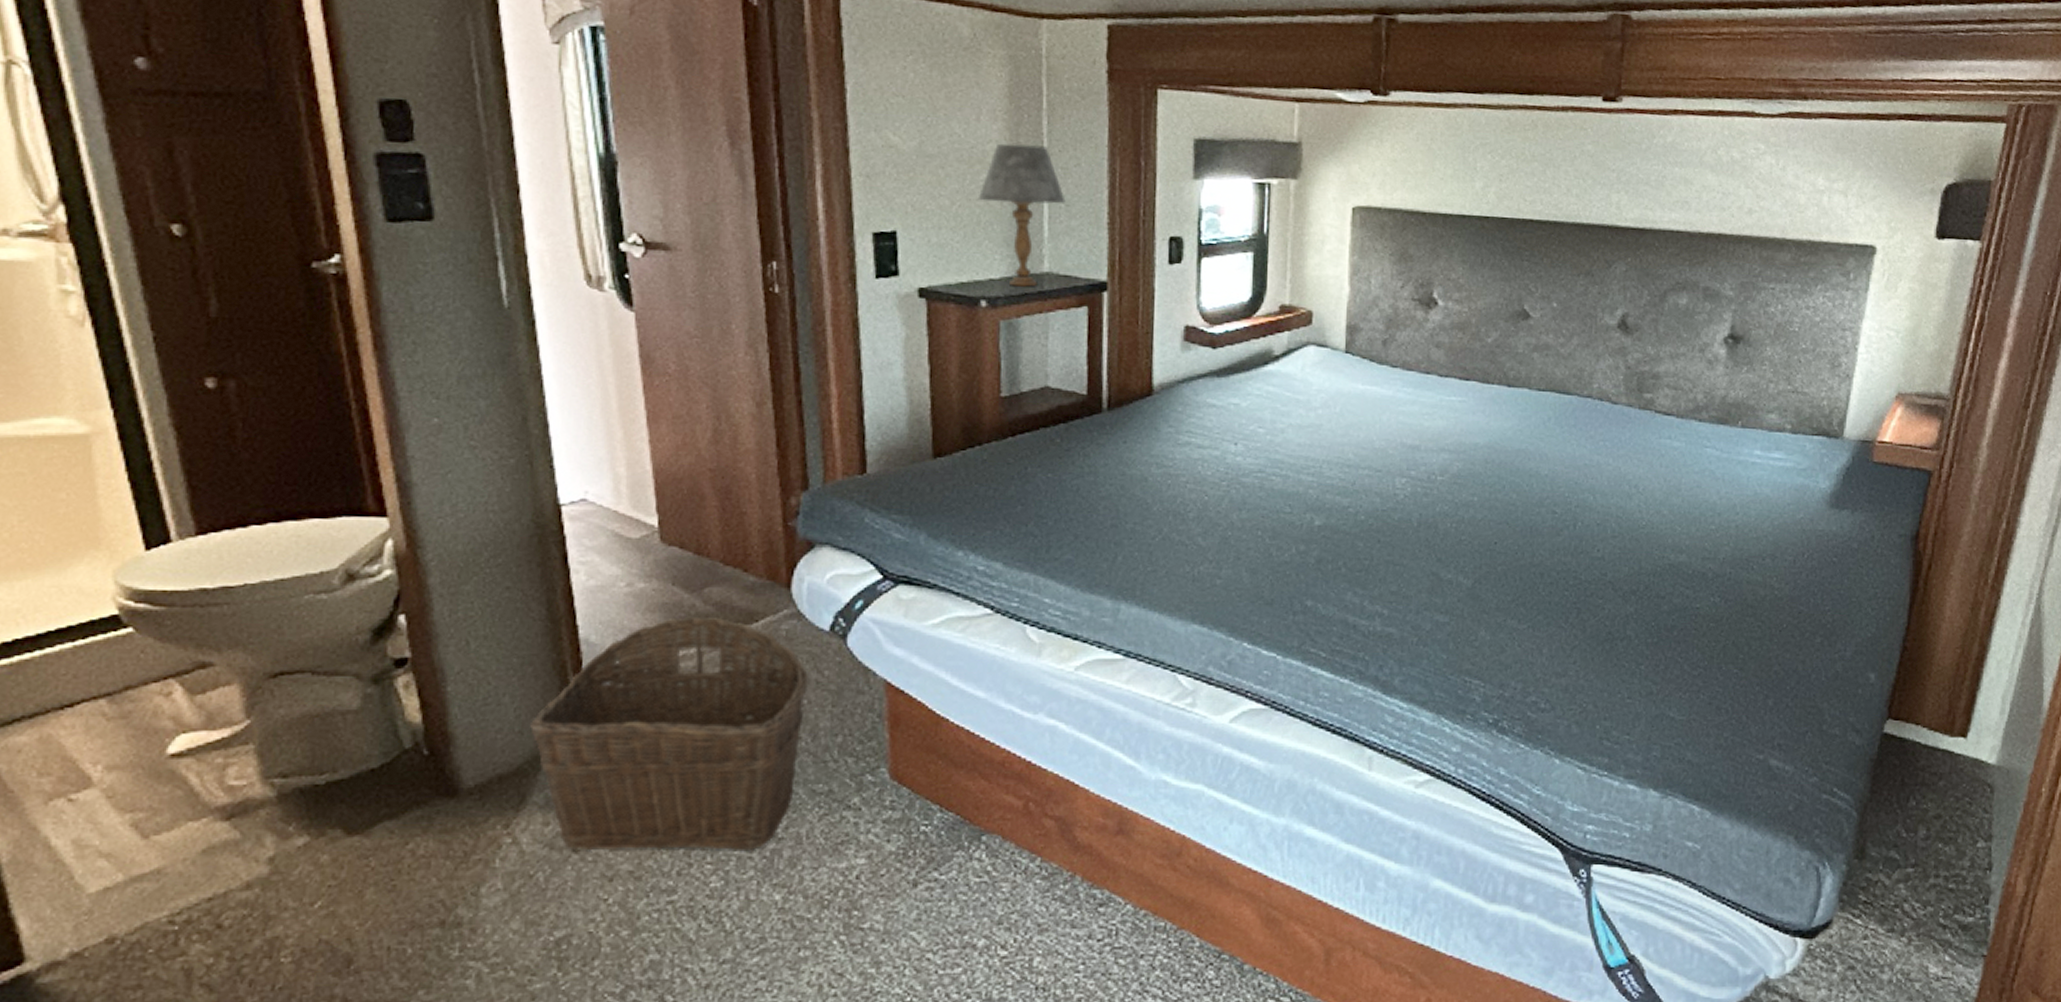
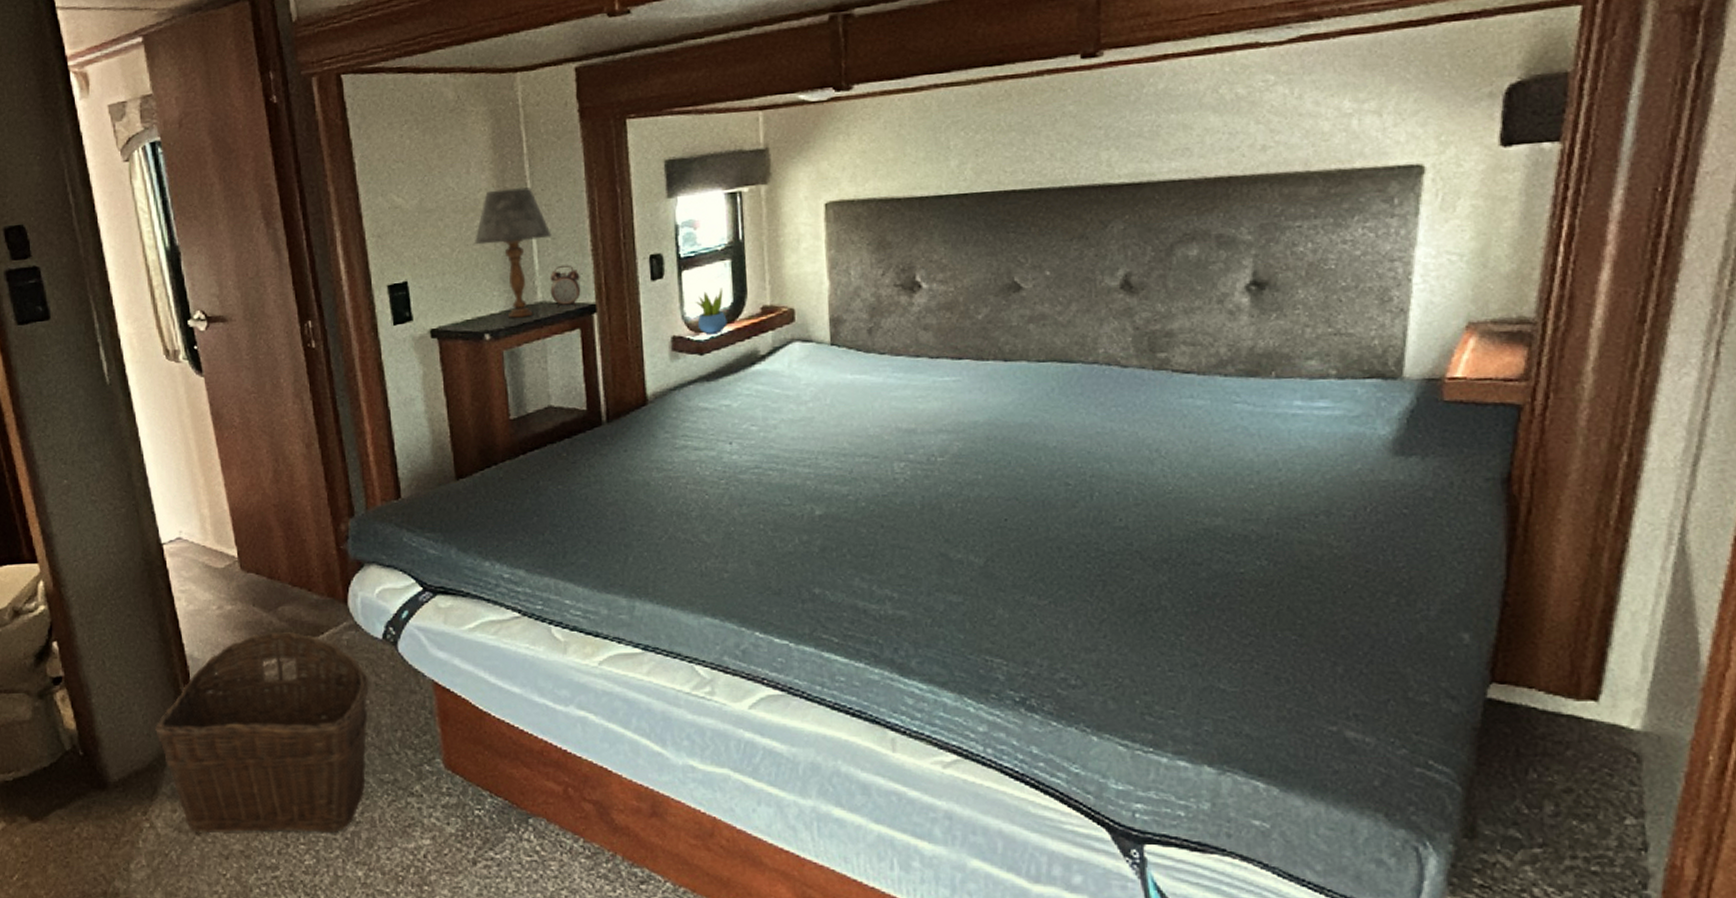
alarm clock: none [1058,235,1093,282] -> present [550,265,581,308]
succulent plant: none [1213,280,1244,327] -> present [696,287,727,334]

